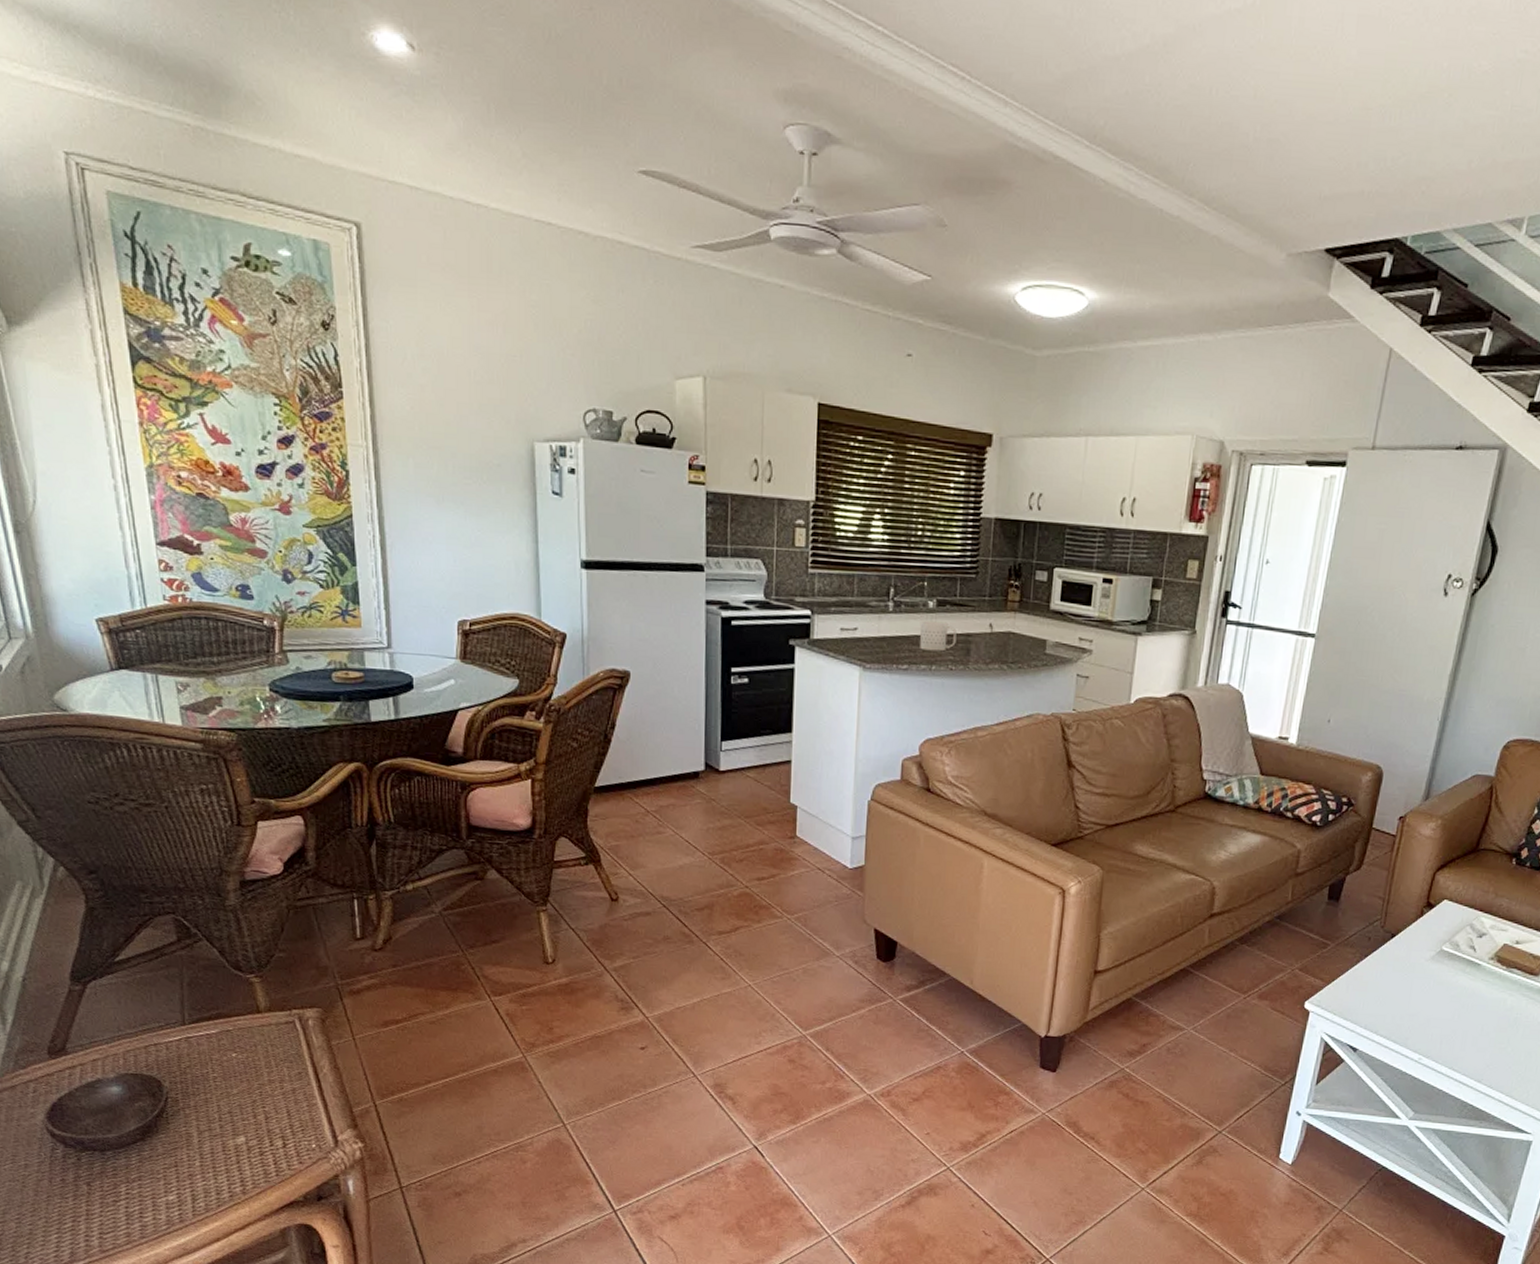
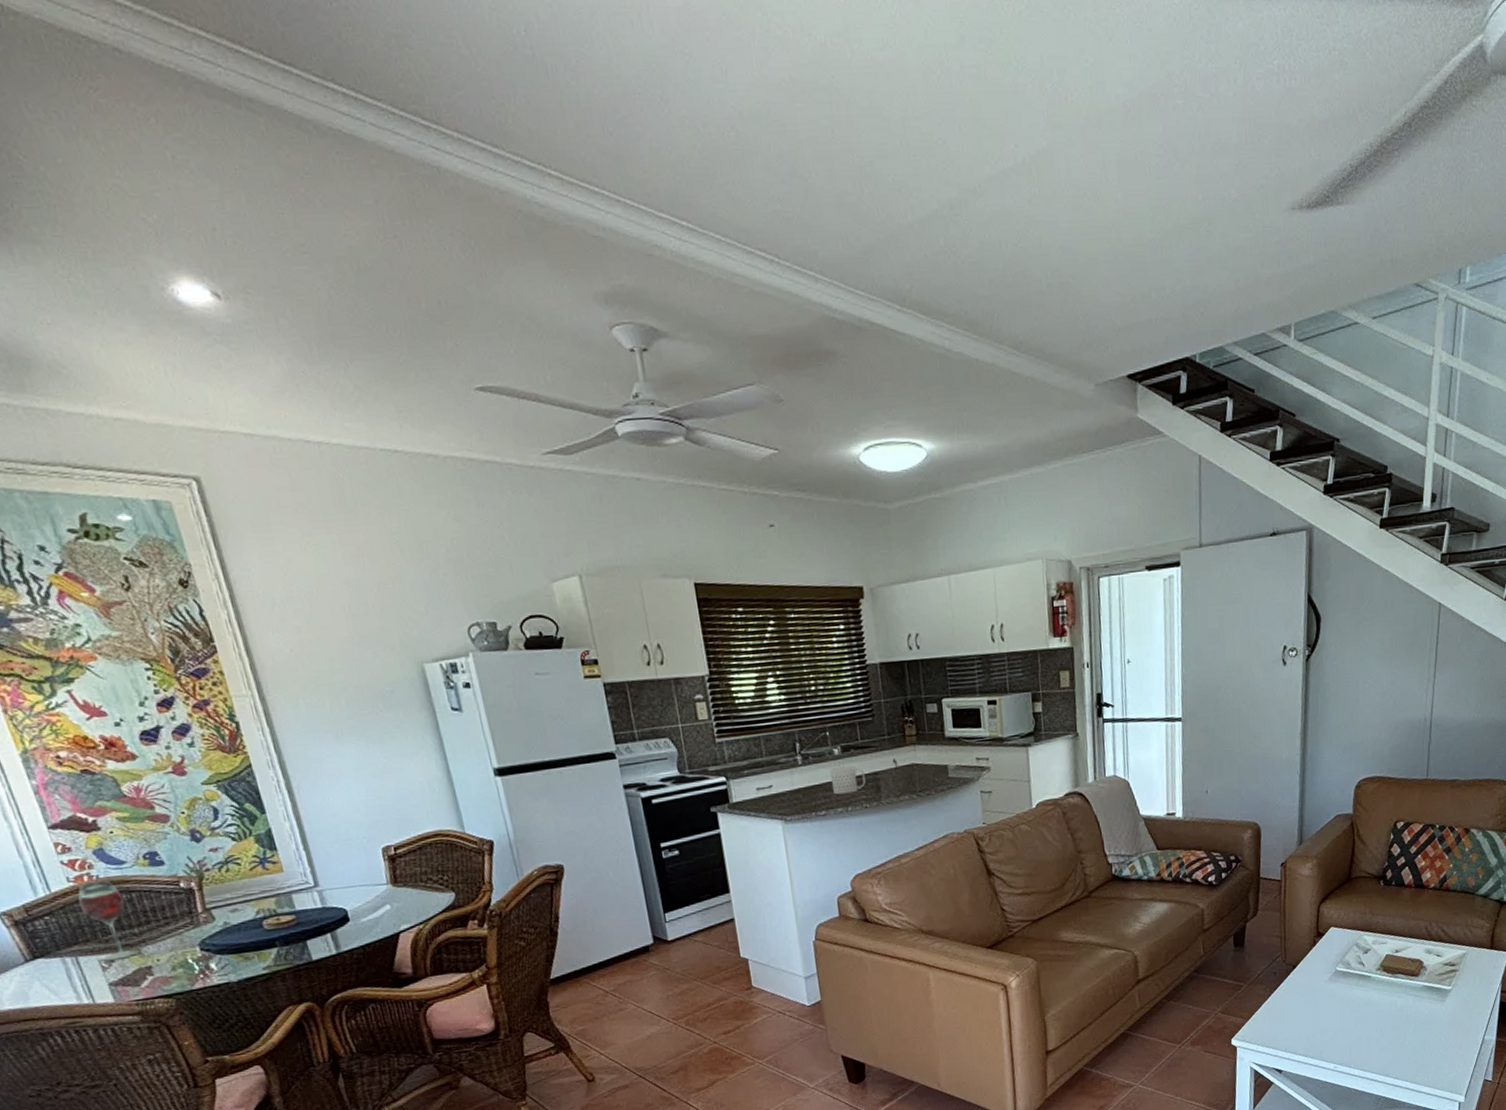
wineglass: none [169,604,215,685] -> present [78,880,141,961]

